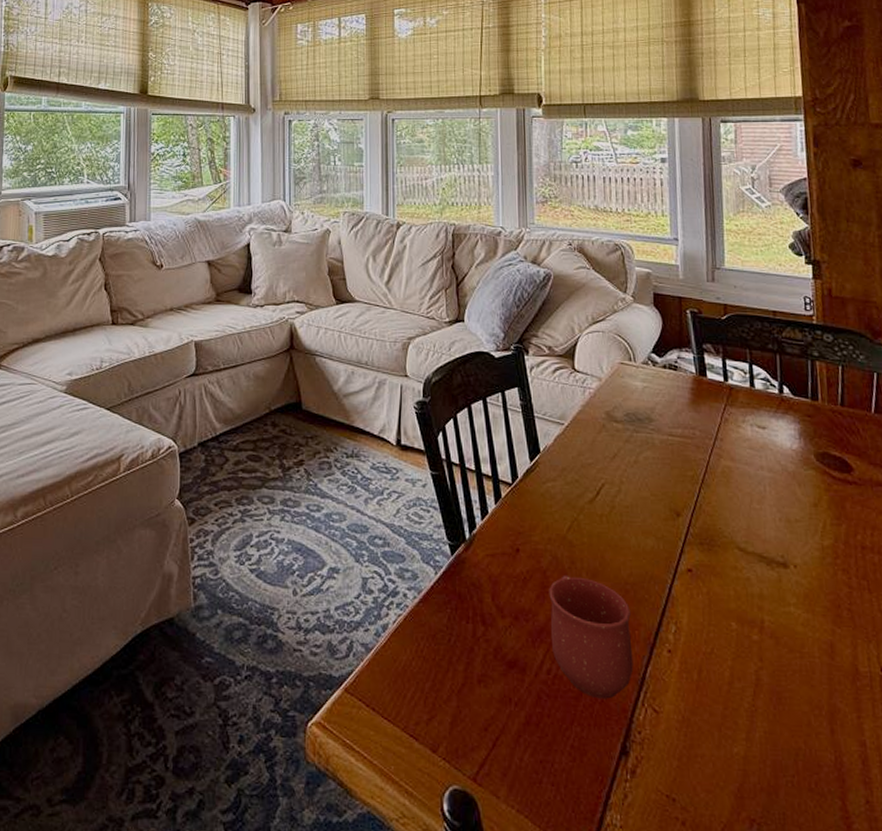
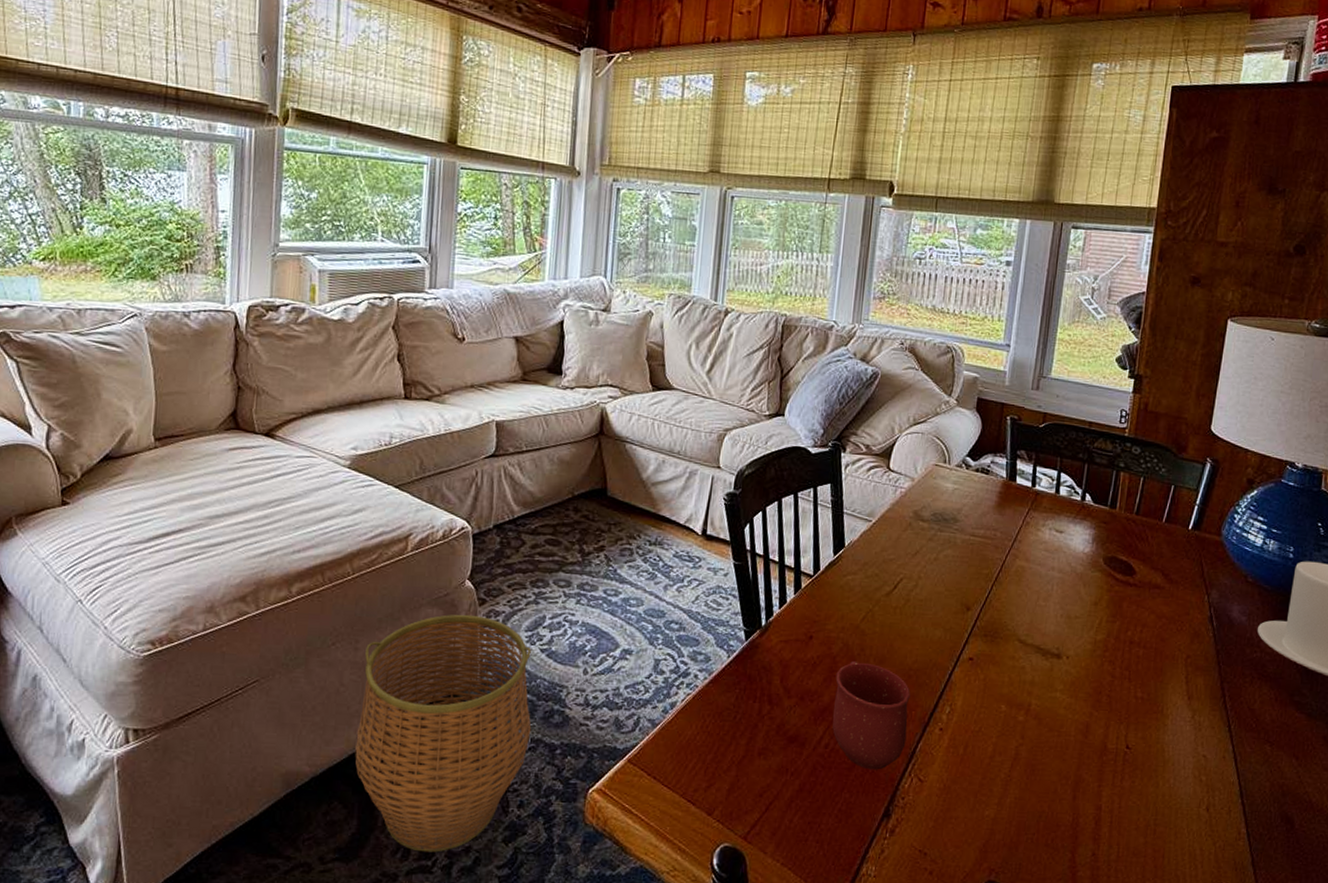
basket: none [78,534,246,794] -> present [355,614,532,852]

